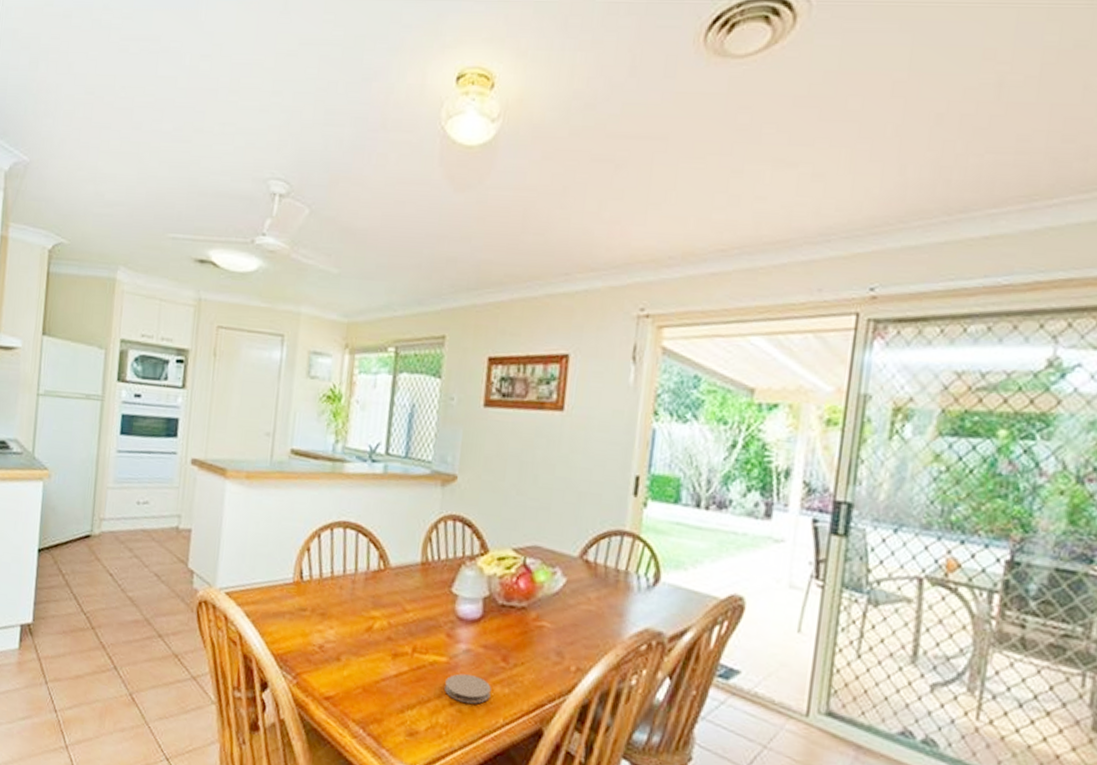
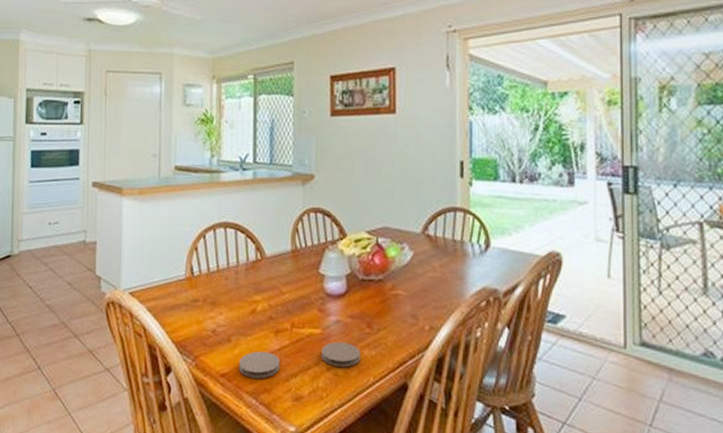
coaster: none [346,675,395,707] -> present [238,351,280,379]

